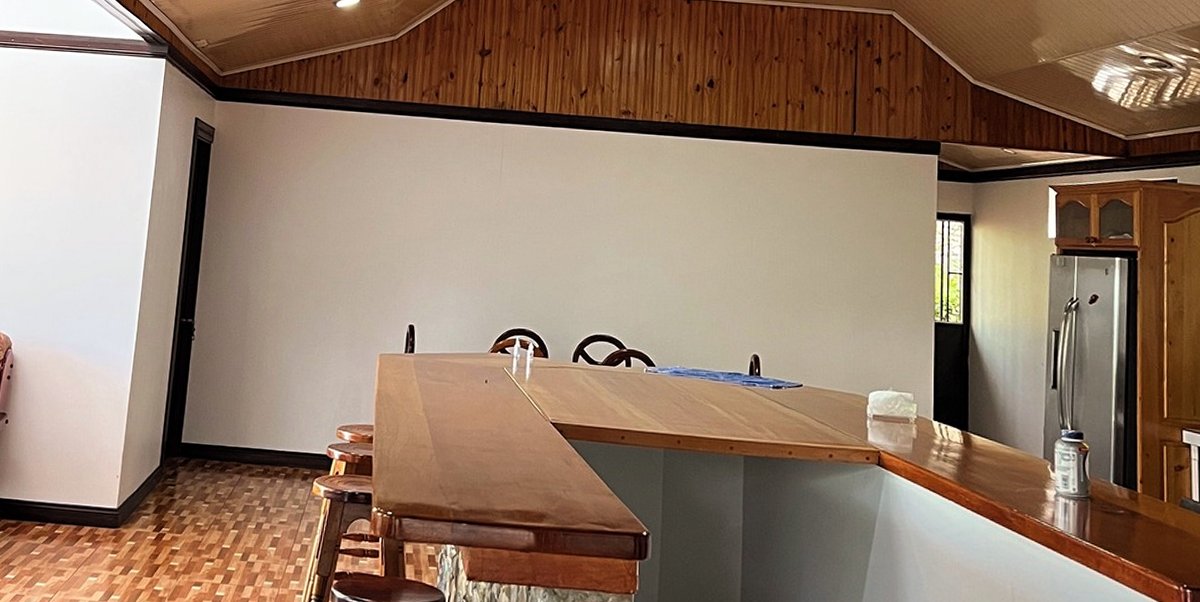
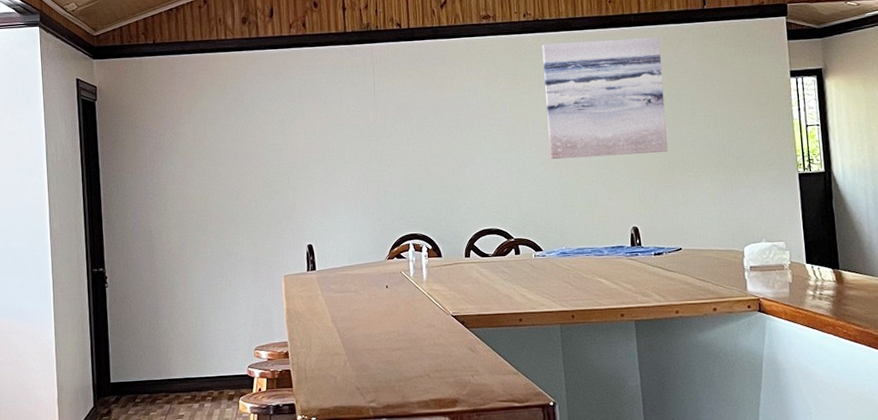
wall art: none [675,149,804,280] -> present [542,37,668,160]

